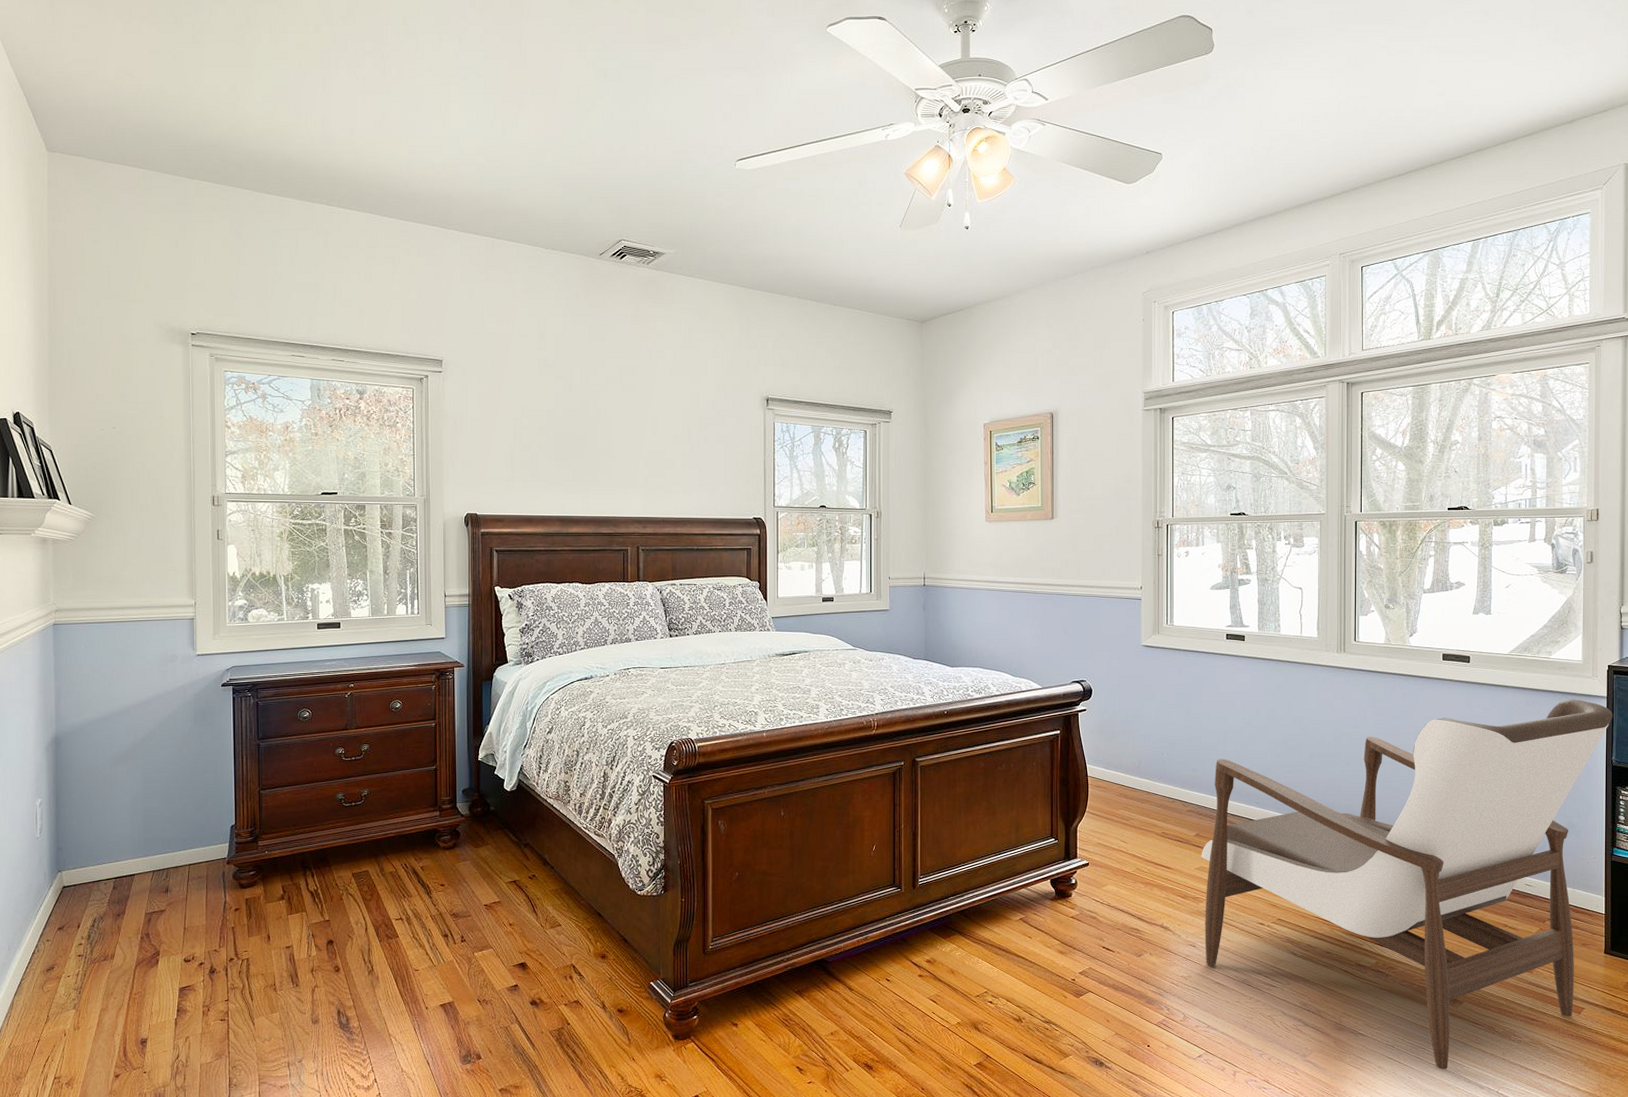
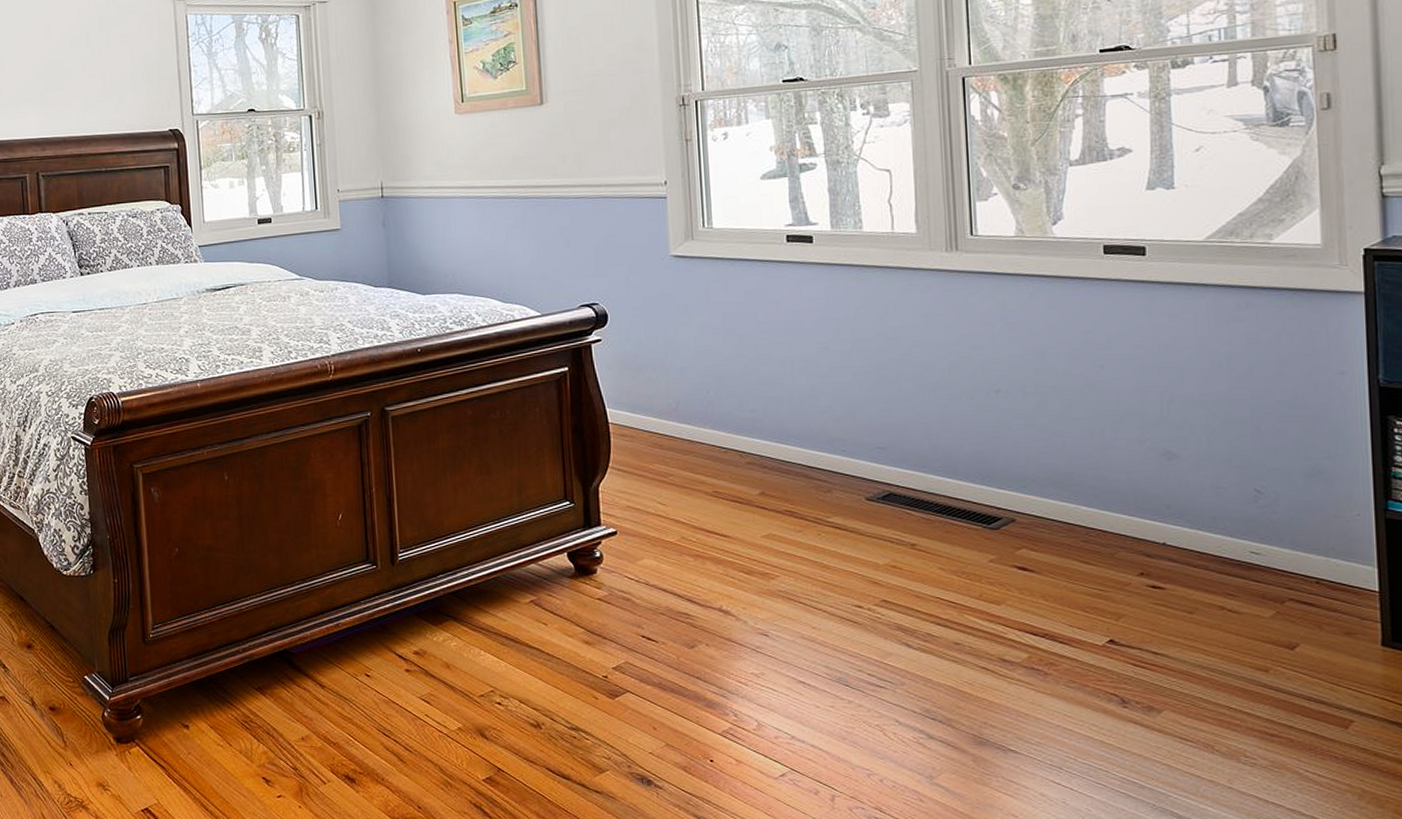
armchair: present [1201,699,1613,1069] -> none [768,298,1376,800]

